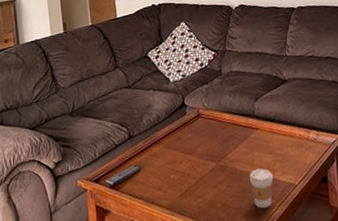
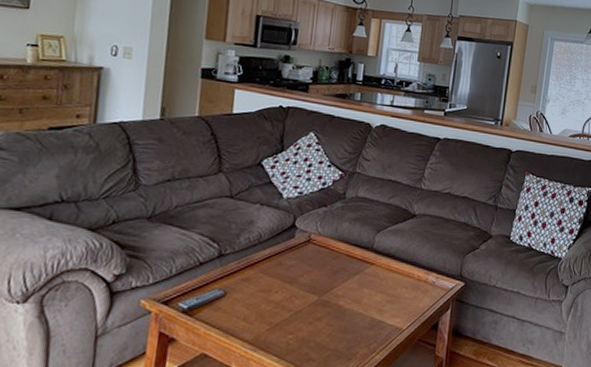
coffee cup: present [249,168,273,209] -> none [352,308,380,353]

